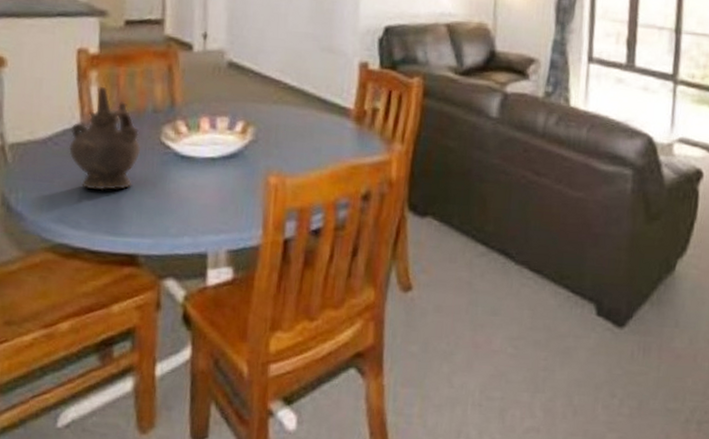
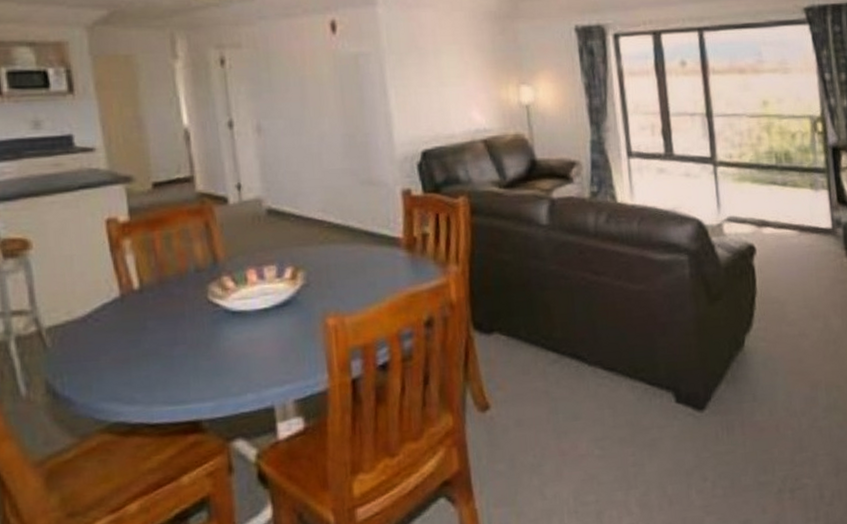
ceremonial vessel: present [69,86,142,191] -> none [111,253,189,362]

